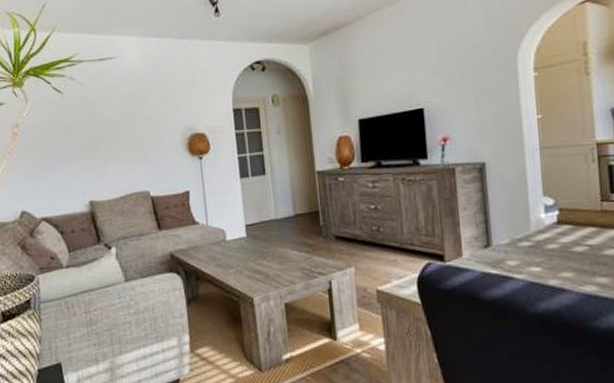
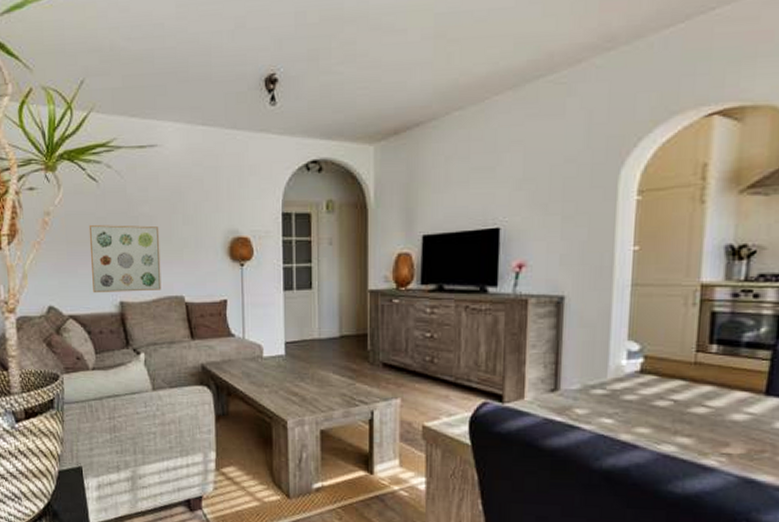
wall art: none [56,129,128,196] -> present [88,225,162,294]

